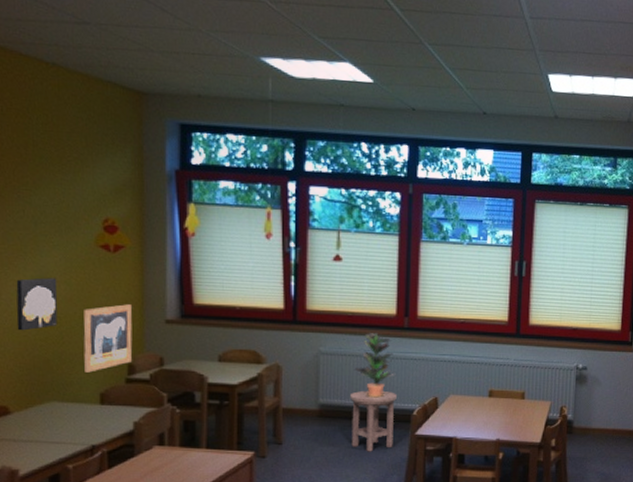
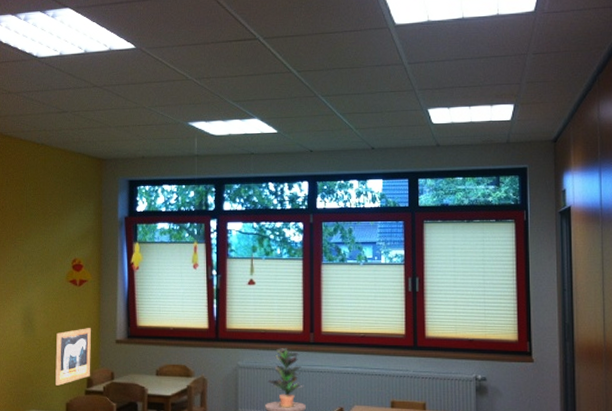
wall art: present [16,277,58,331] -> none [9,308,39,352]

